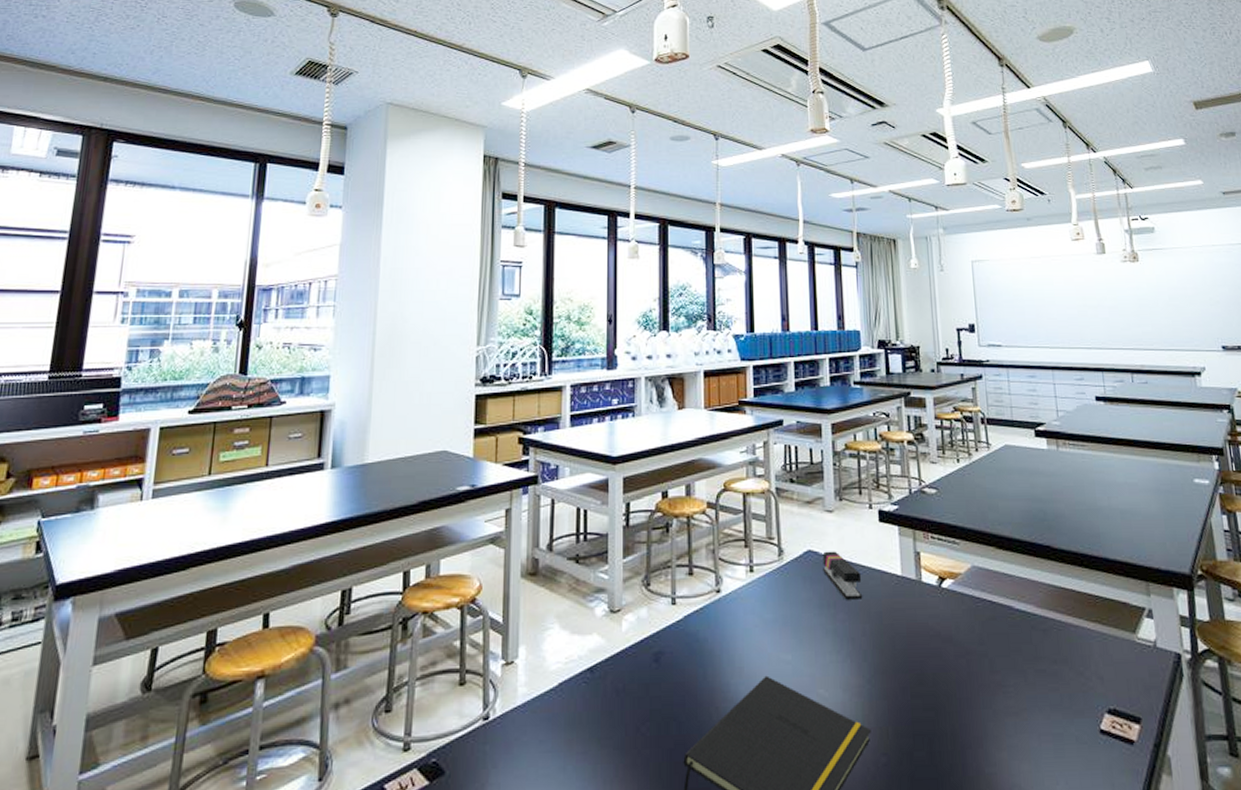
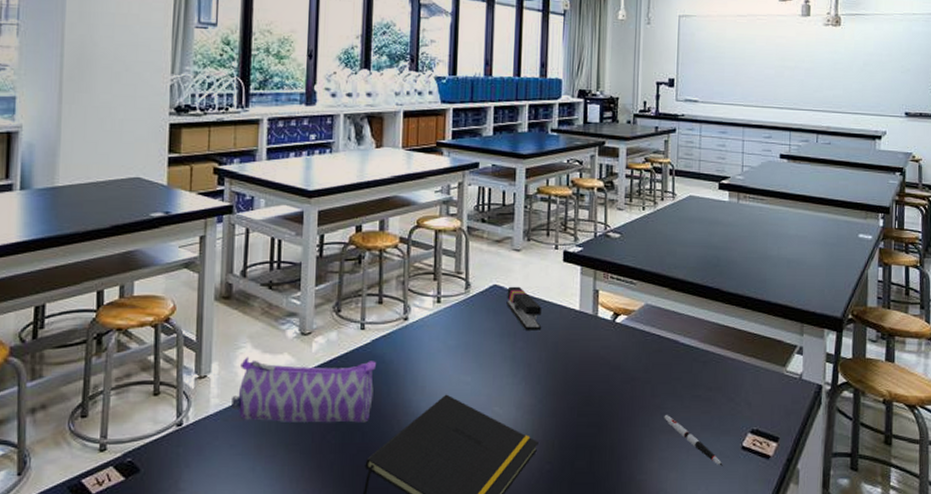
pencil case: none [540,639,689,713] -> present [231,357,376,423]
pen: none [1007,694,1081,755] -> present [664,415,723,466]

